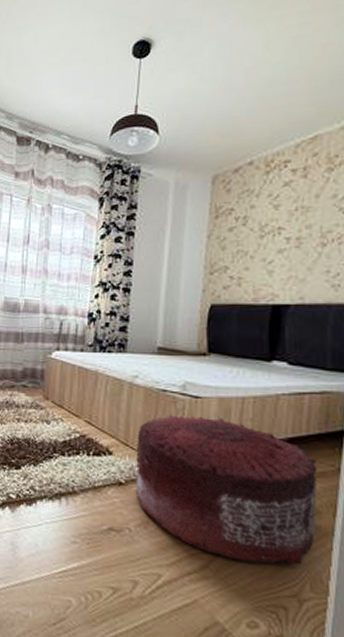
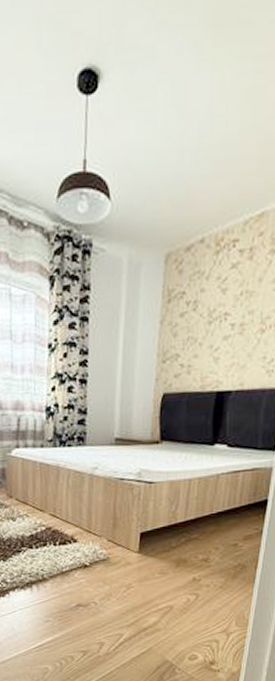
pouf: present [135,414,318,565] -> none [98,499,246,613]

